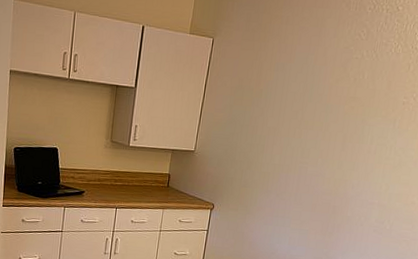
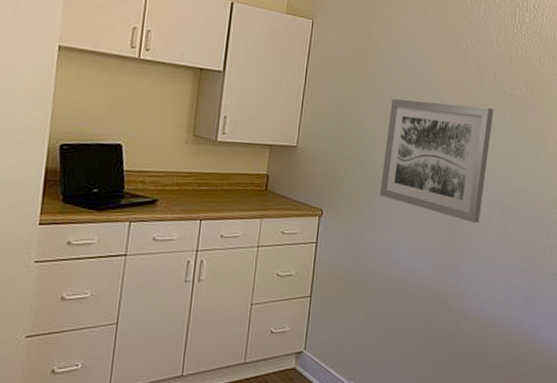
wall art: none [264,109,384,222] -> present [379,99,494,224]

